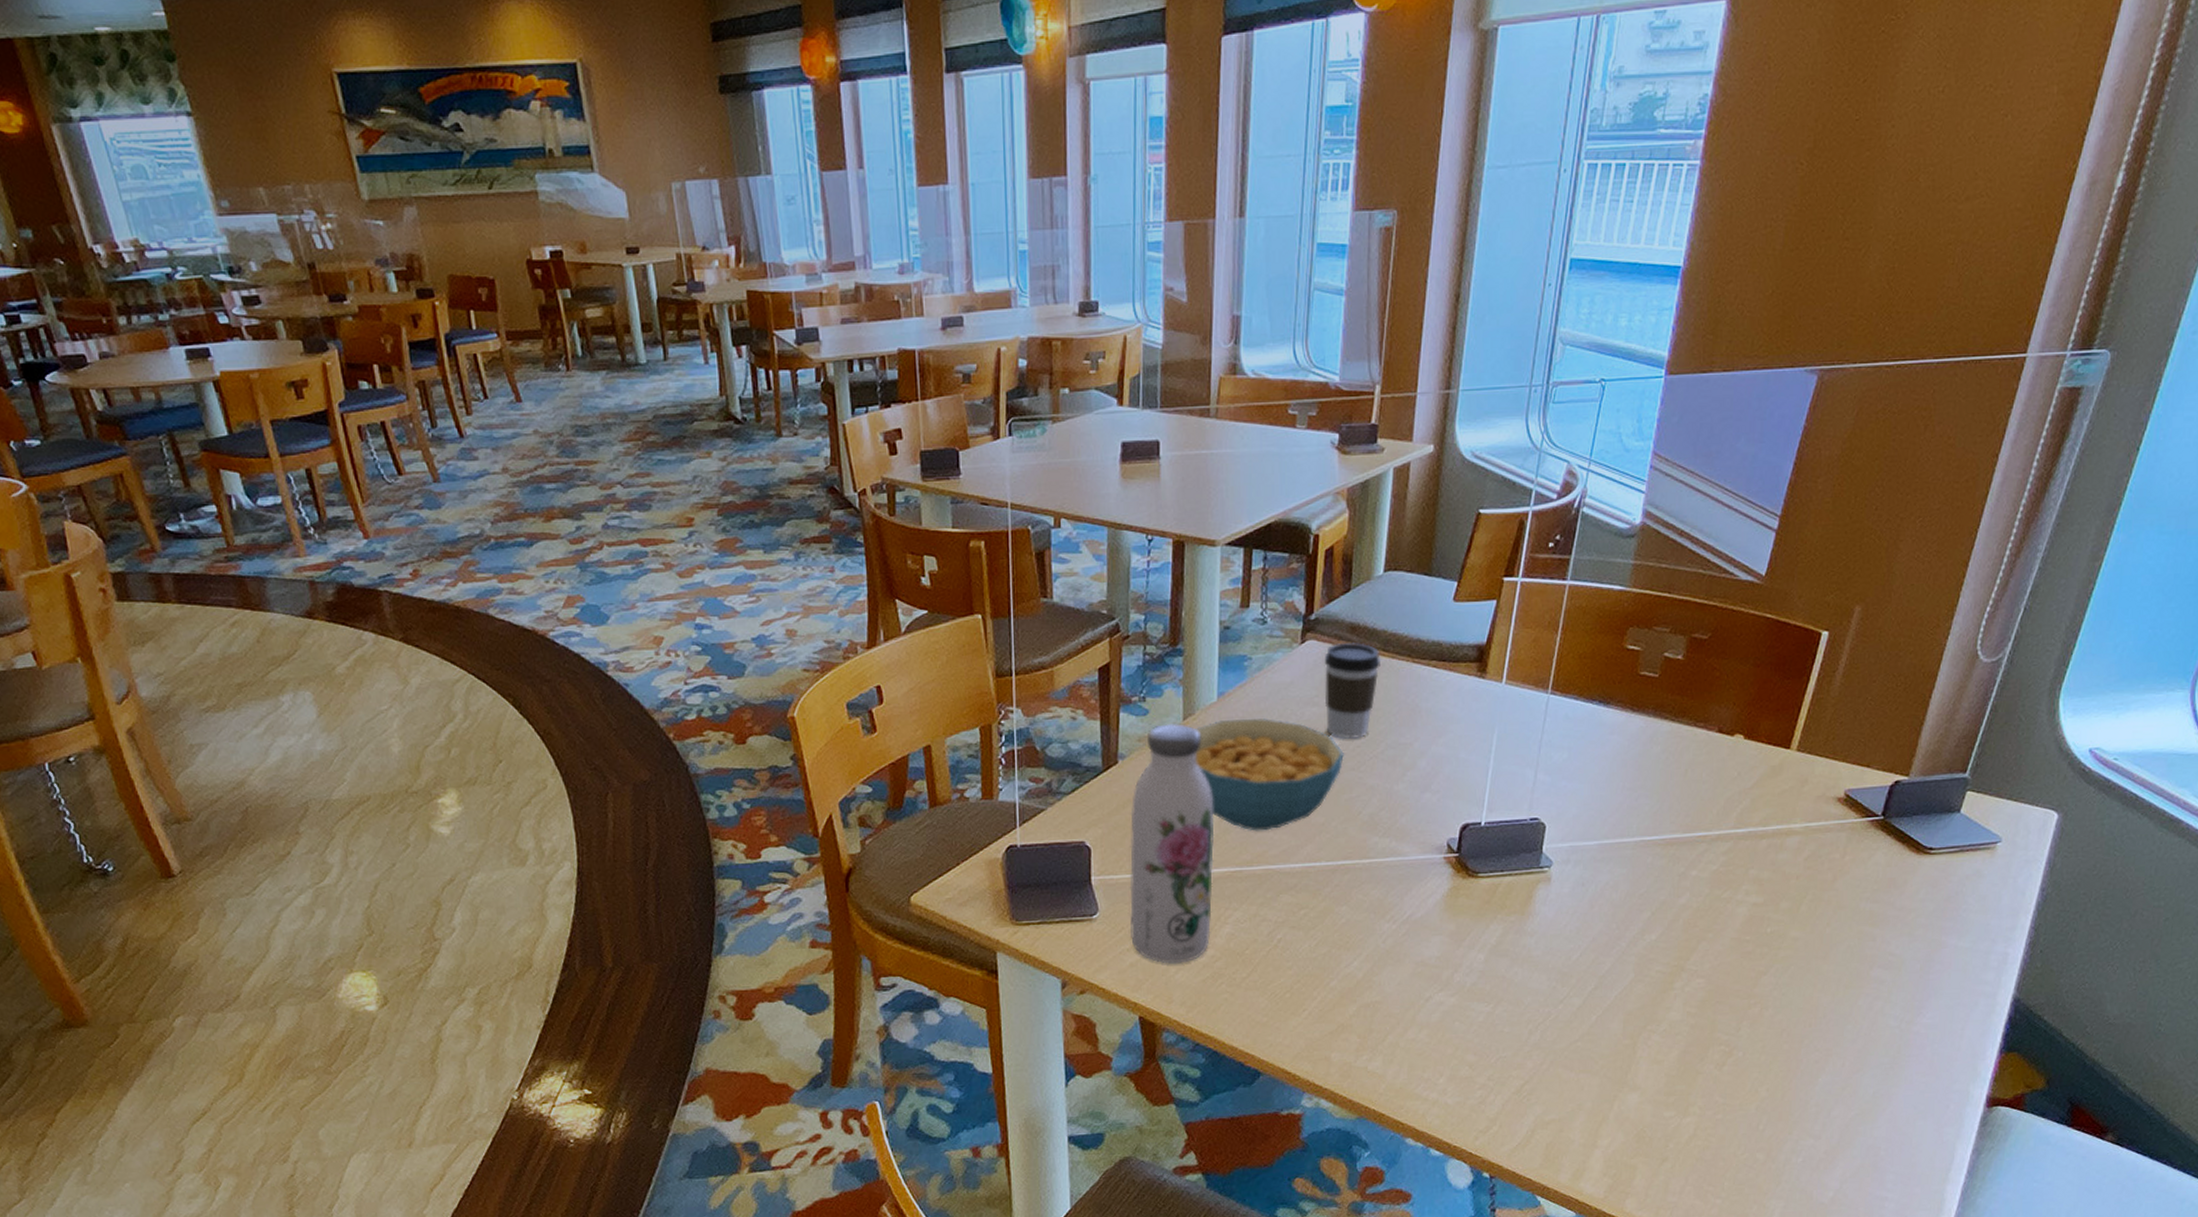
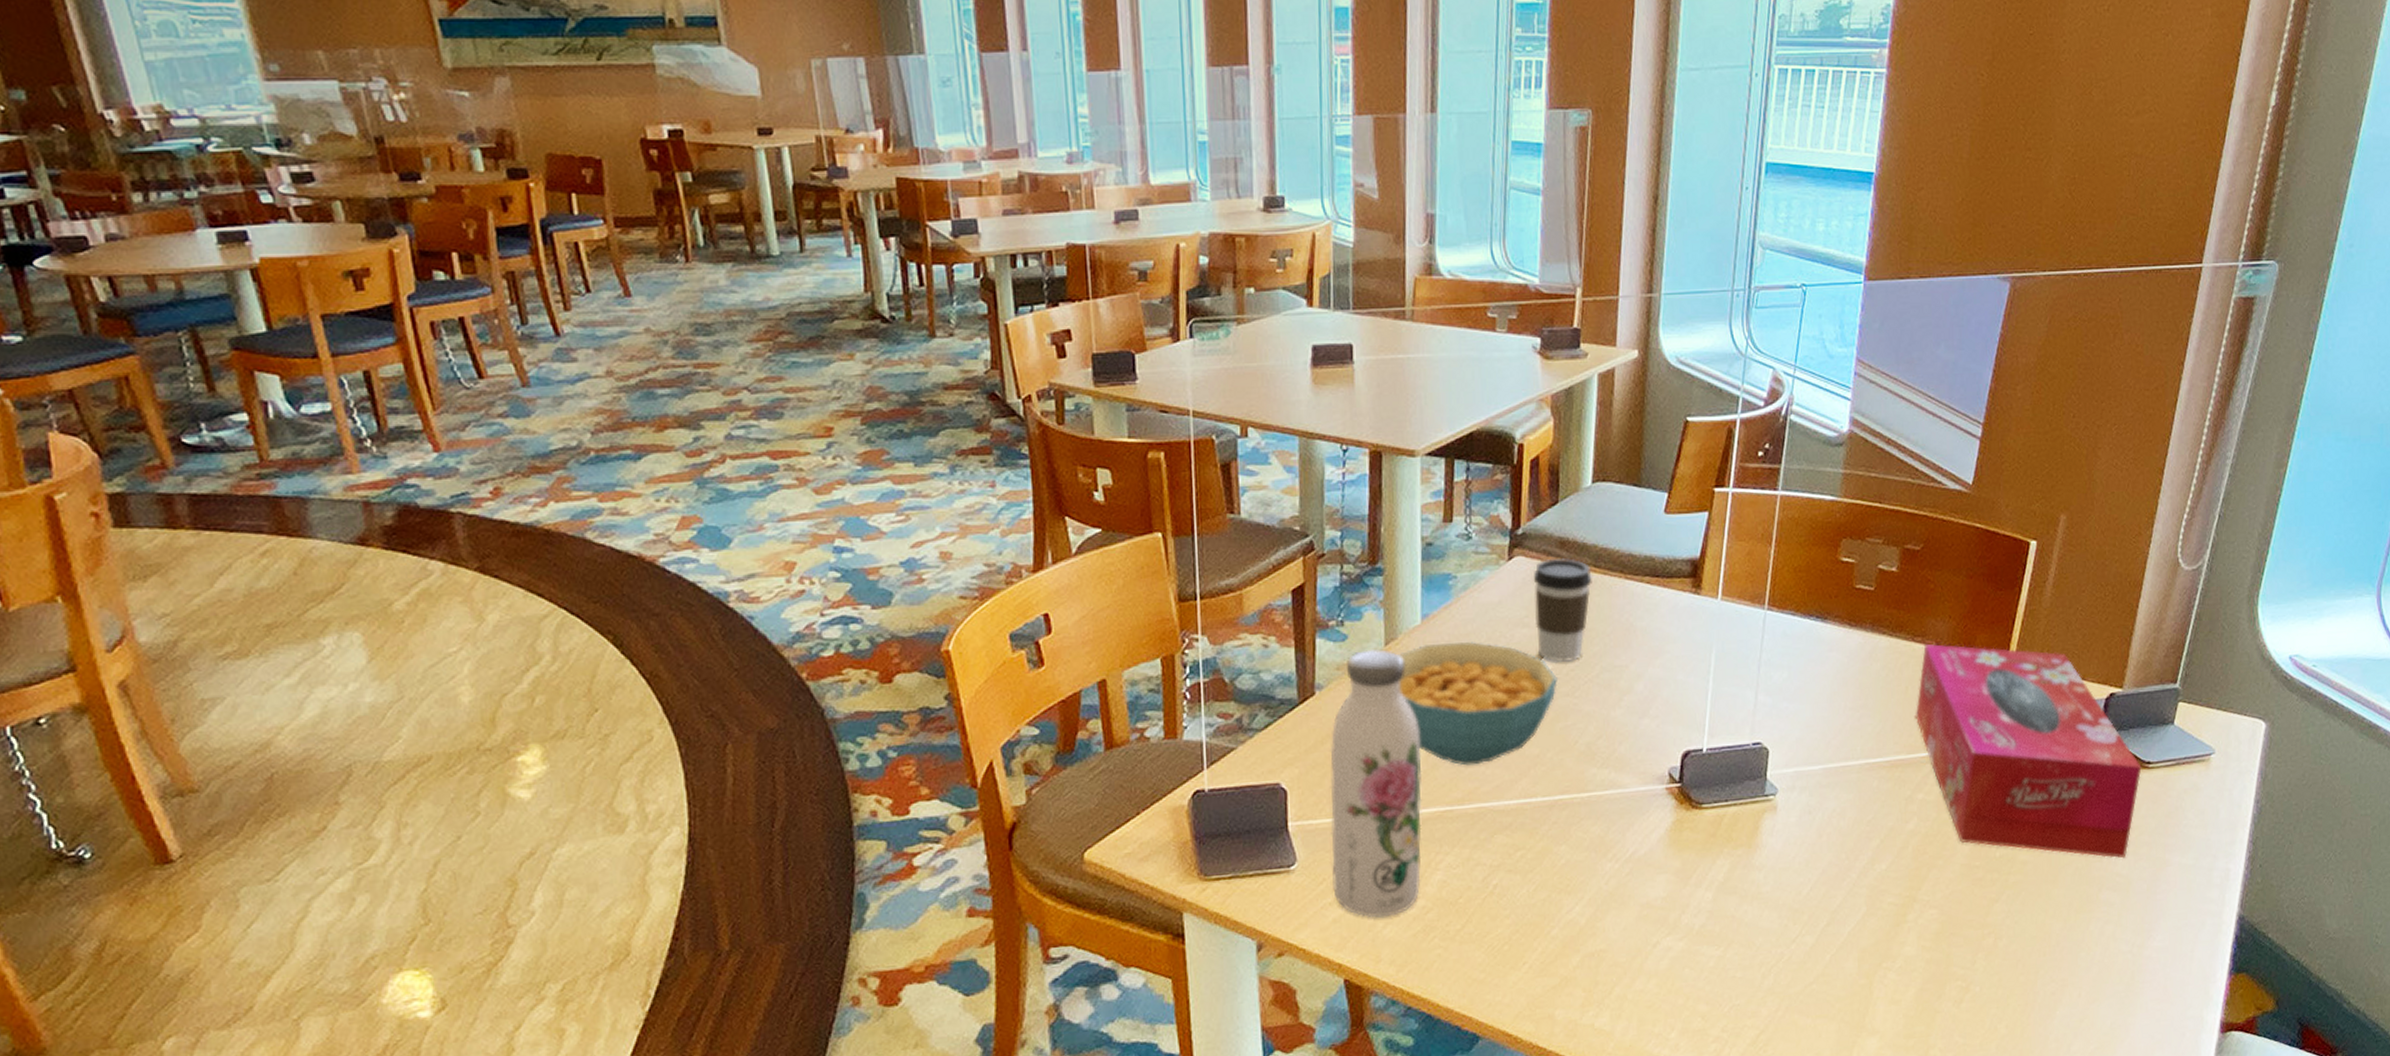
tissue box: none [1693,729,1923,939] -> present [1915,643,2142,859]

